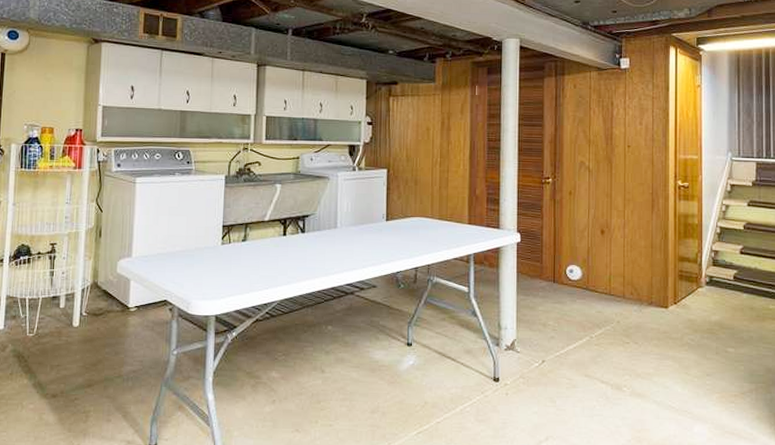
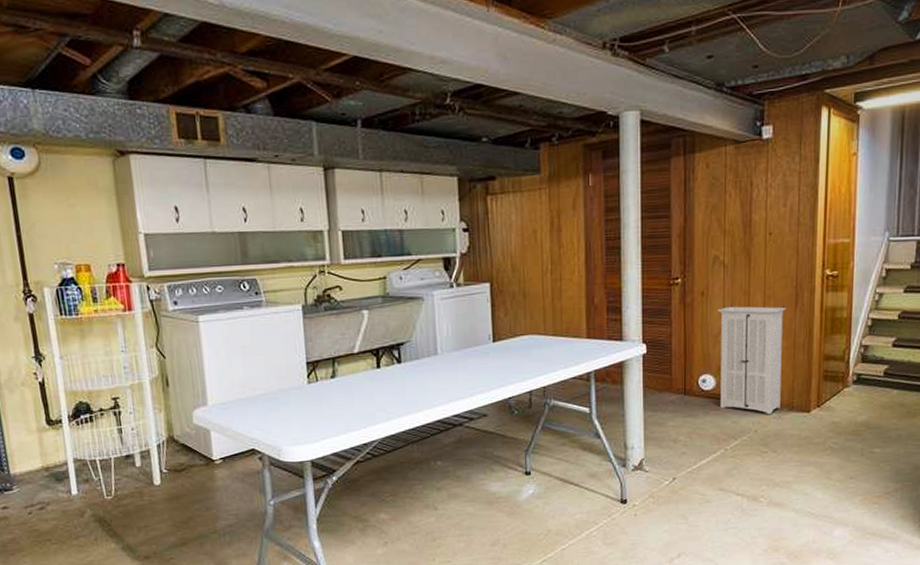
storage cabinet: none [583,205,643,308] -> present [717,305,786,415]

